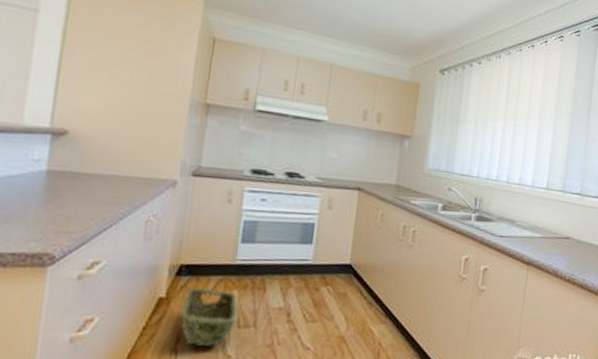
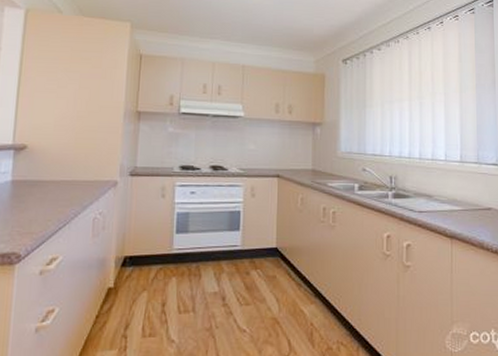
woven basket: present [180,288,238,347] -> none [128,277,178,332]

